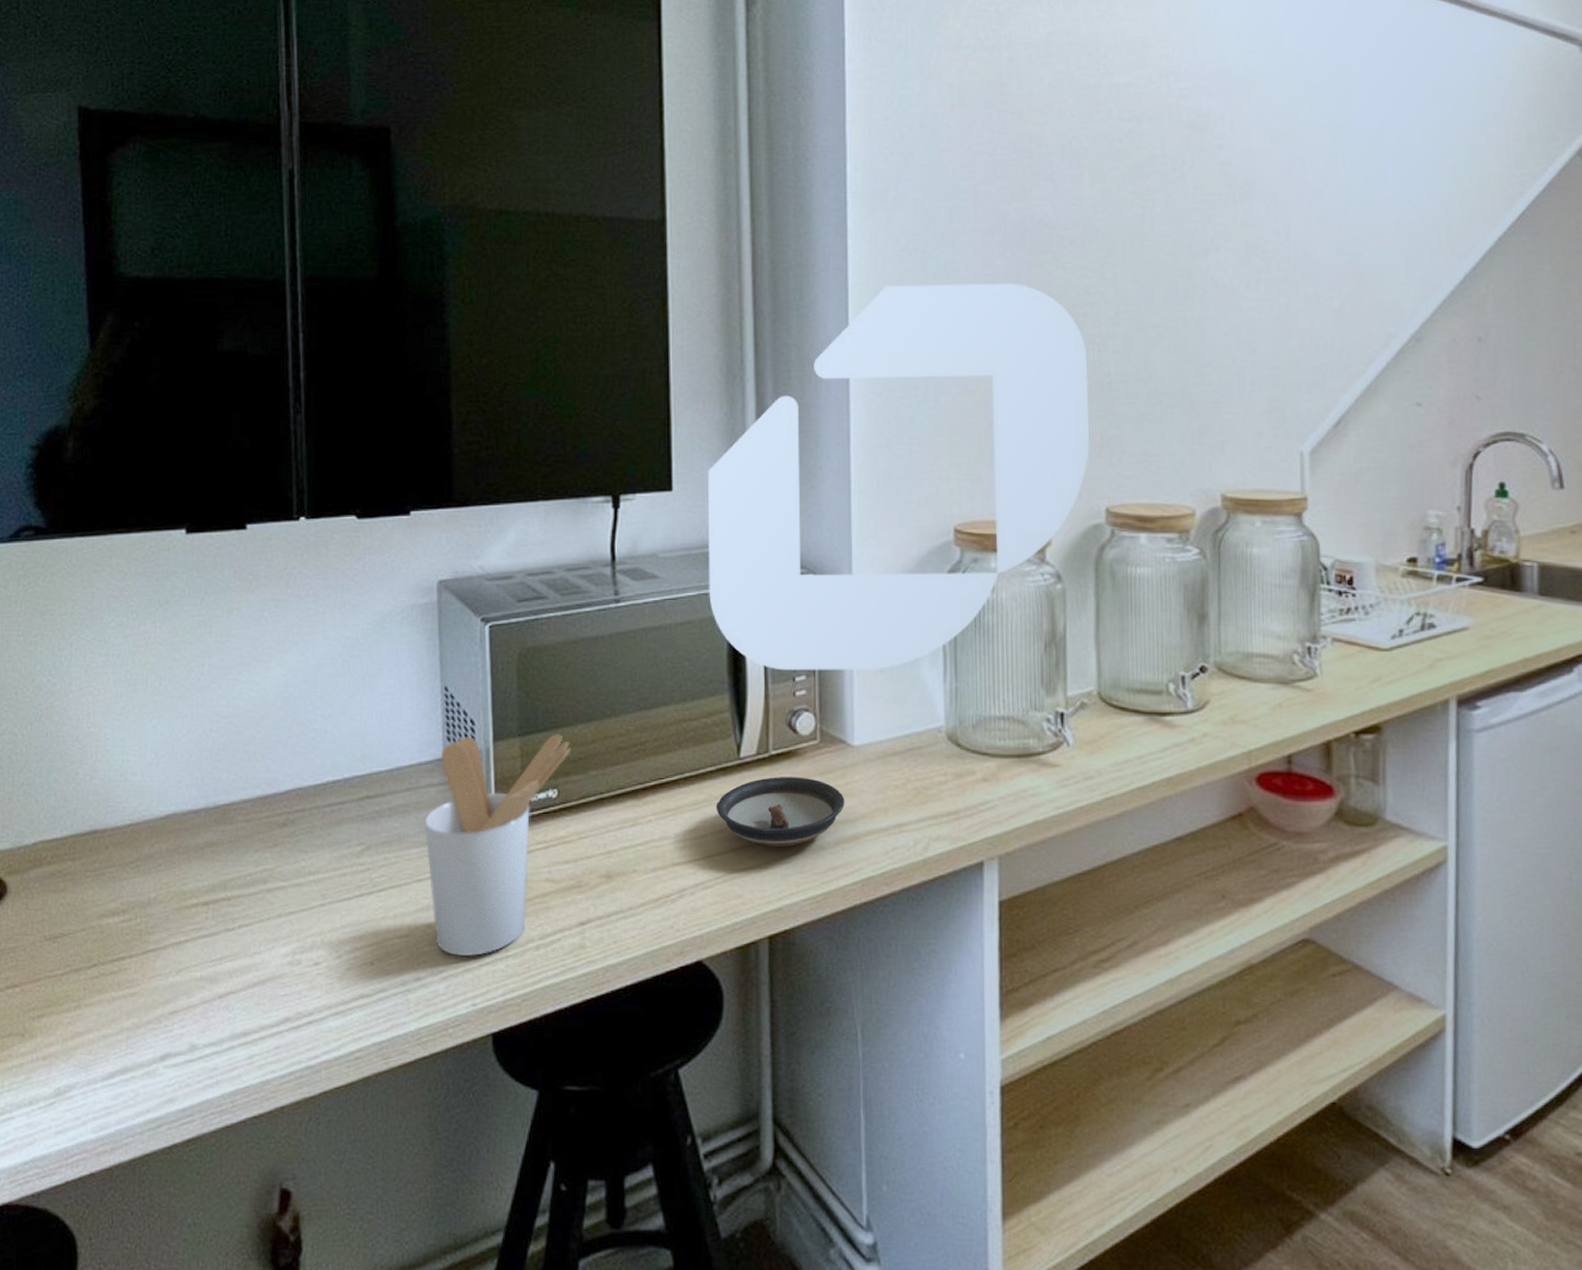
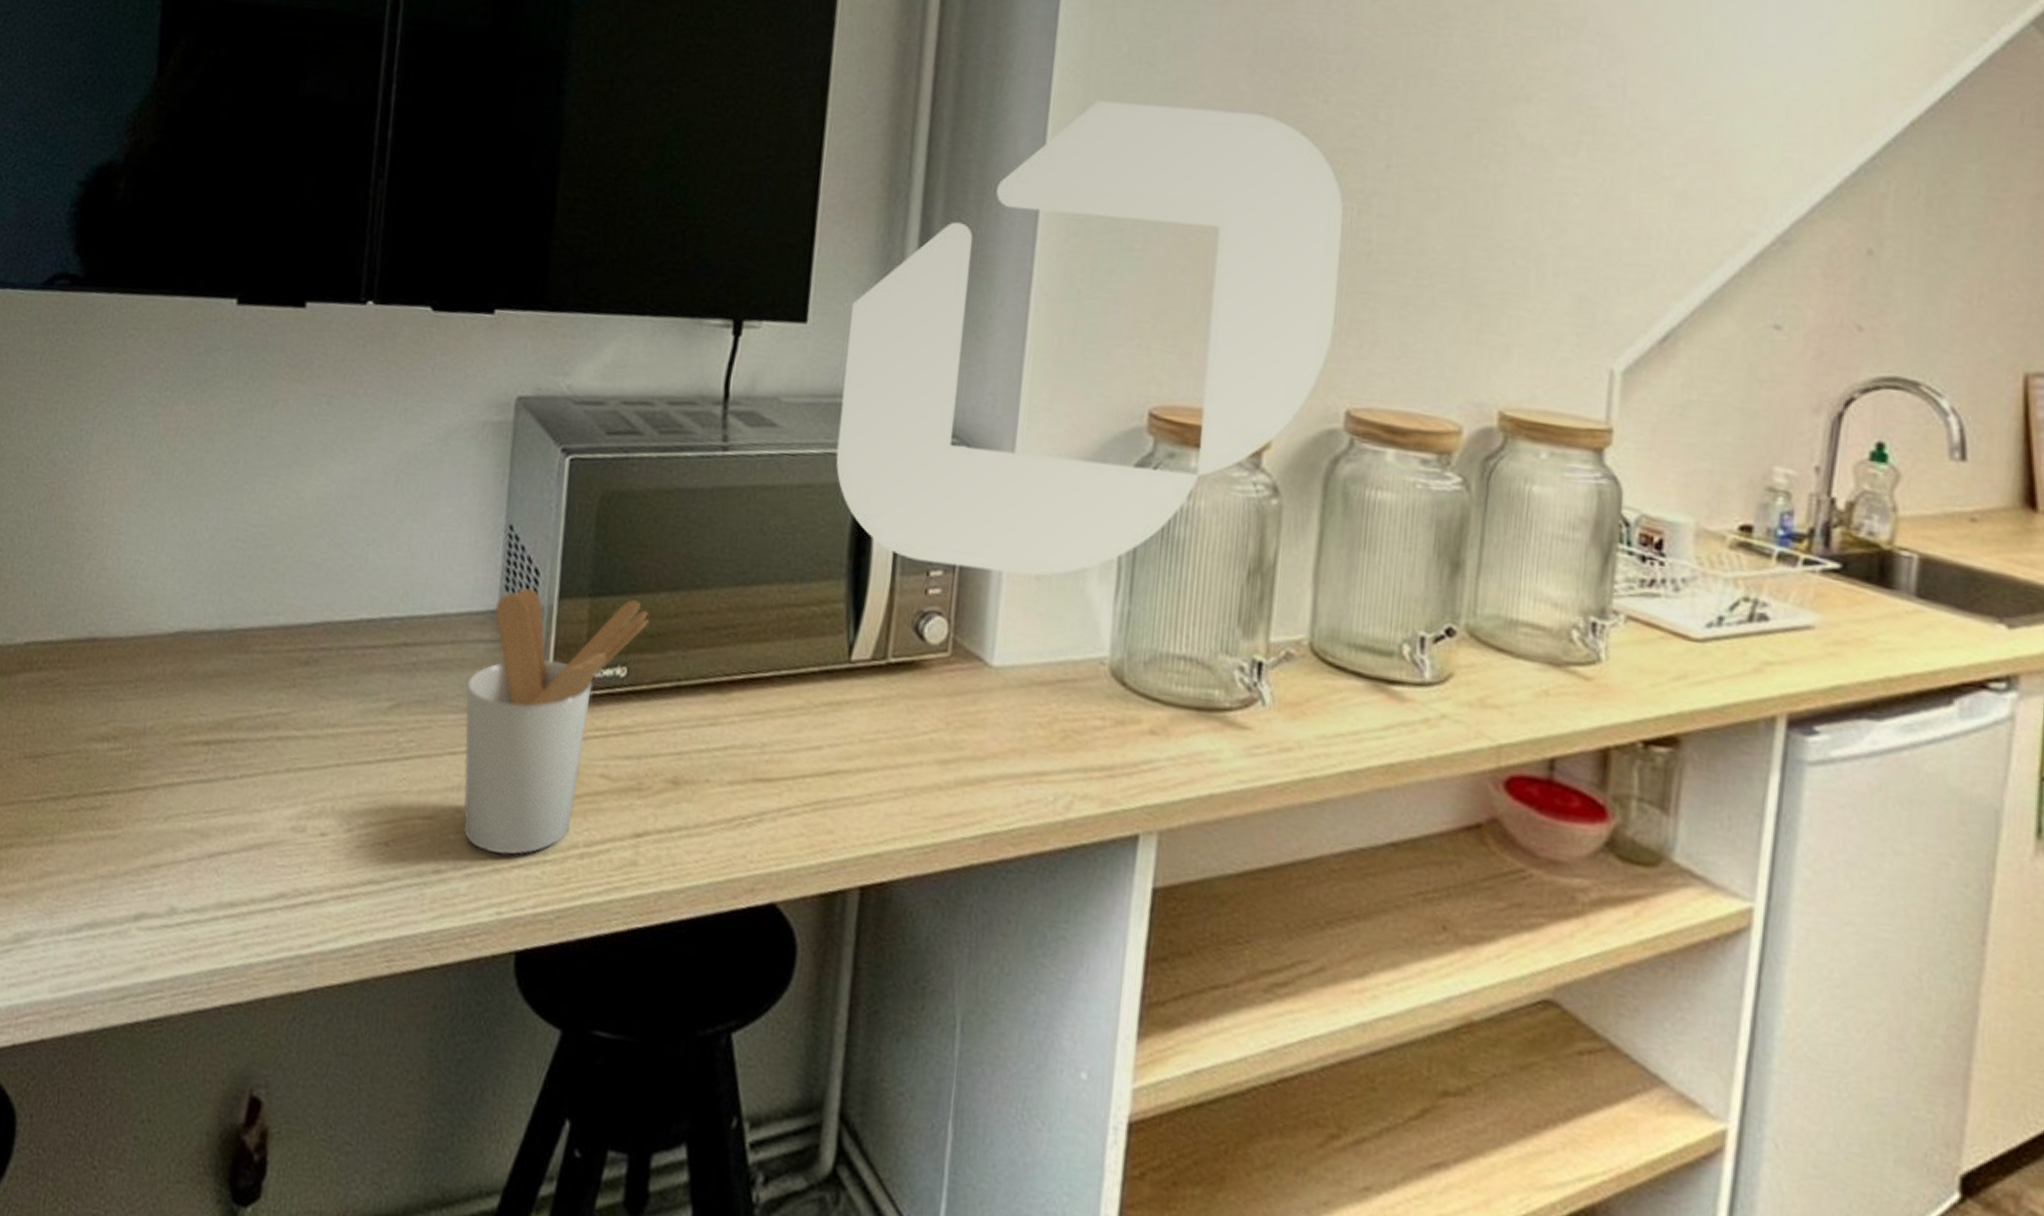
saucer: present [716,777,845,846] -> none [814,690,974,780]

